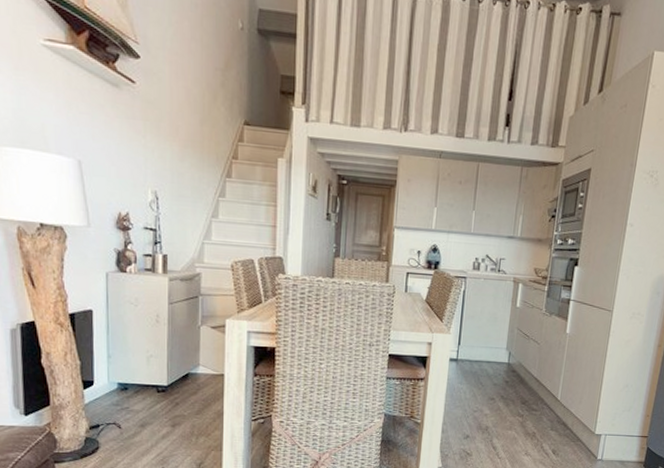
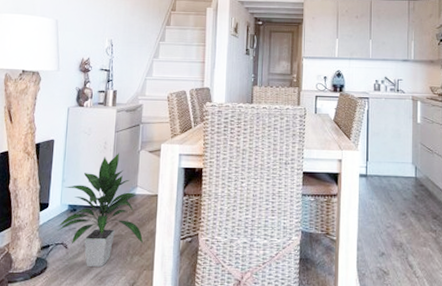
indoor plant: none [107,327,209,447] -> present [57,152,143,267]

